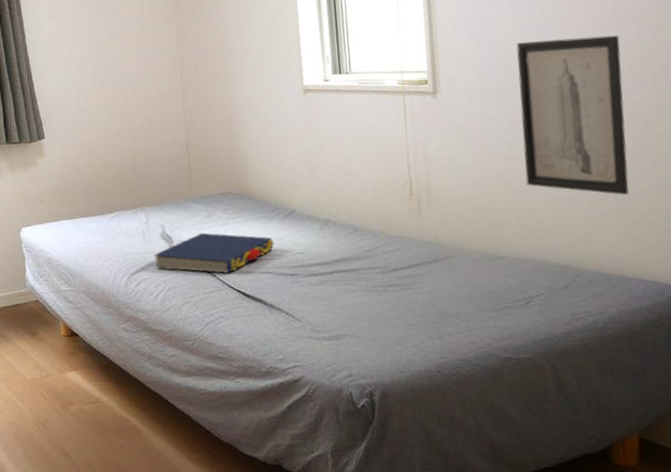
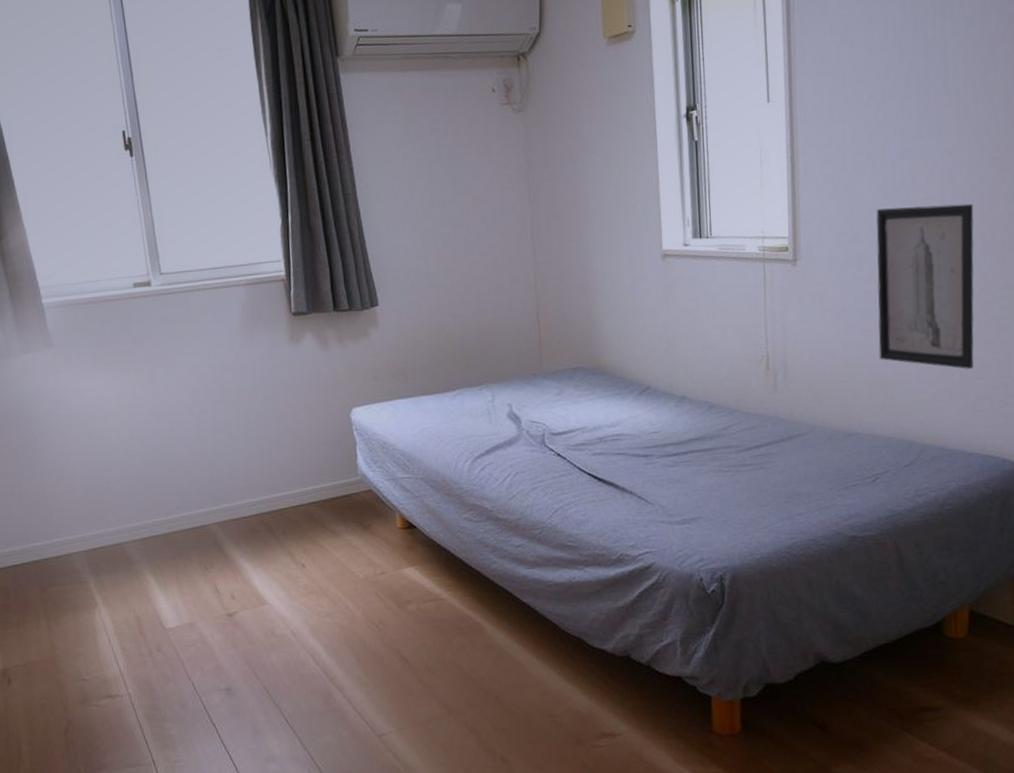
book: present [153,232,274,273] -> none [500,411,628,456]

